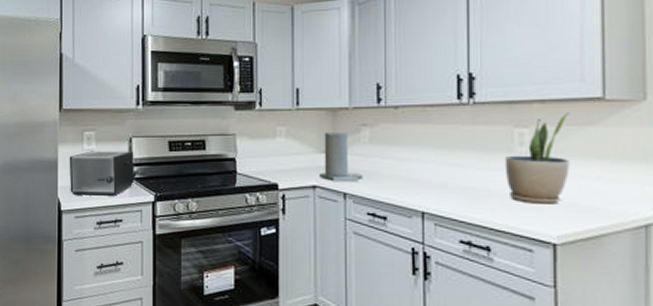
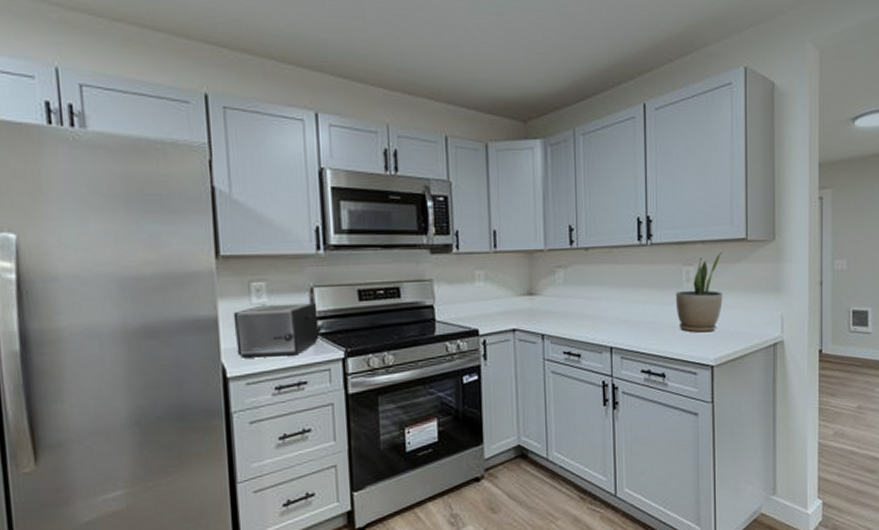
paper towel: present [319,131,364,183] -> none [519,273,560,324]

